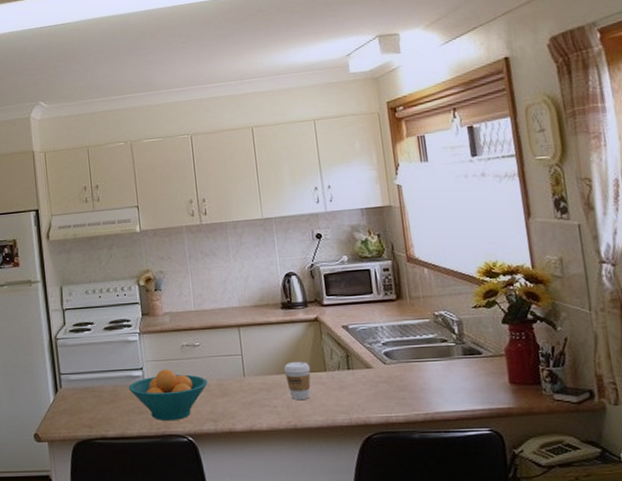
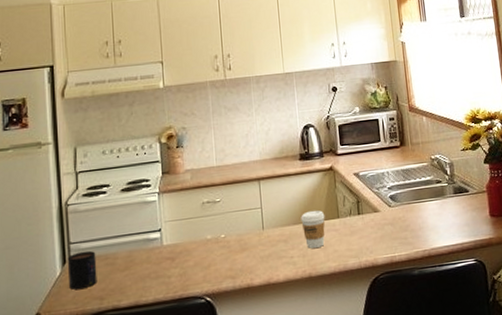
mug: none [58,382,86,416] -> present [67,250,97,290]
fruit bowl: present [128,369,208,421] -> none [144,228,228,284]

